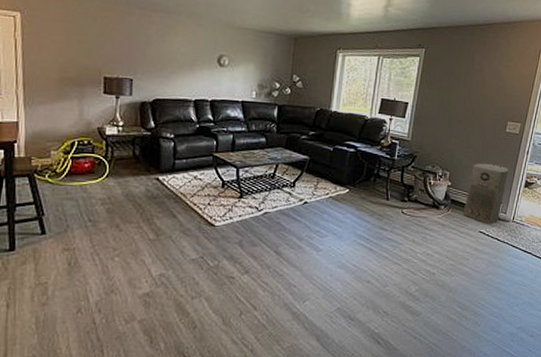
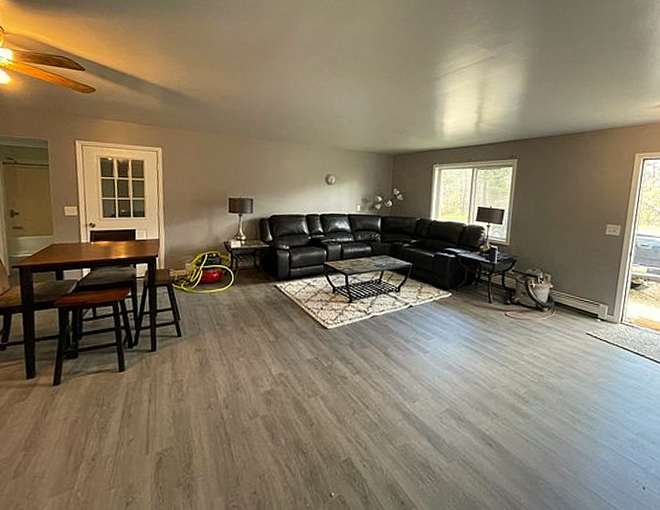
air purifier: present [463,163,509,224] -> none [568,265,612,326]

